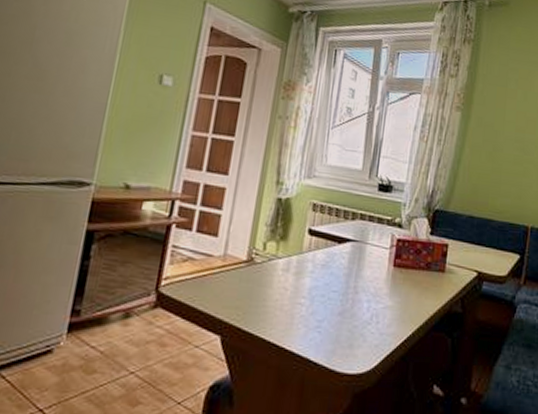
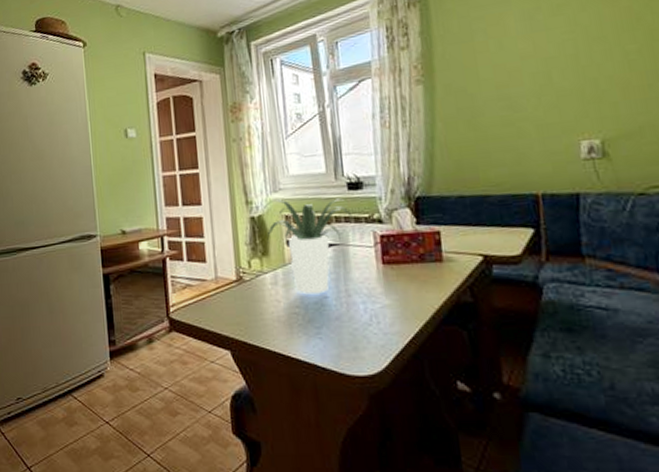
potted plant: none [289,185,378,287] -> present [263,198,354,295]

